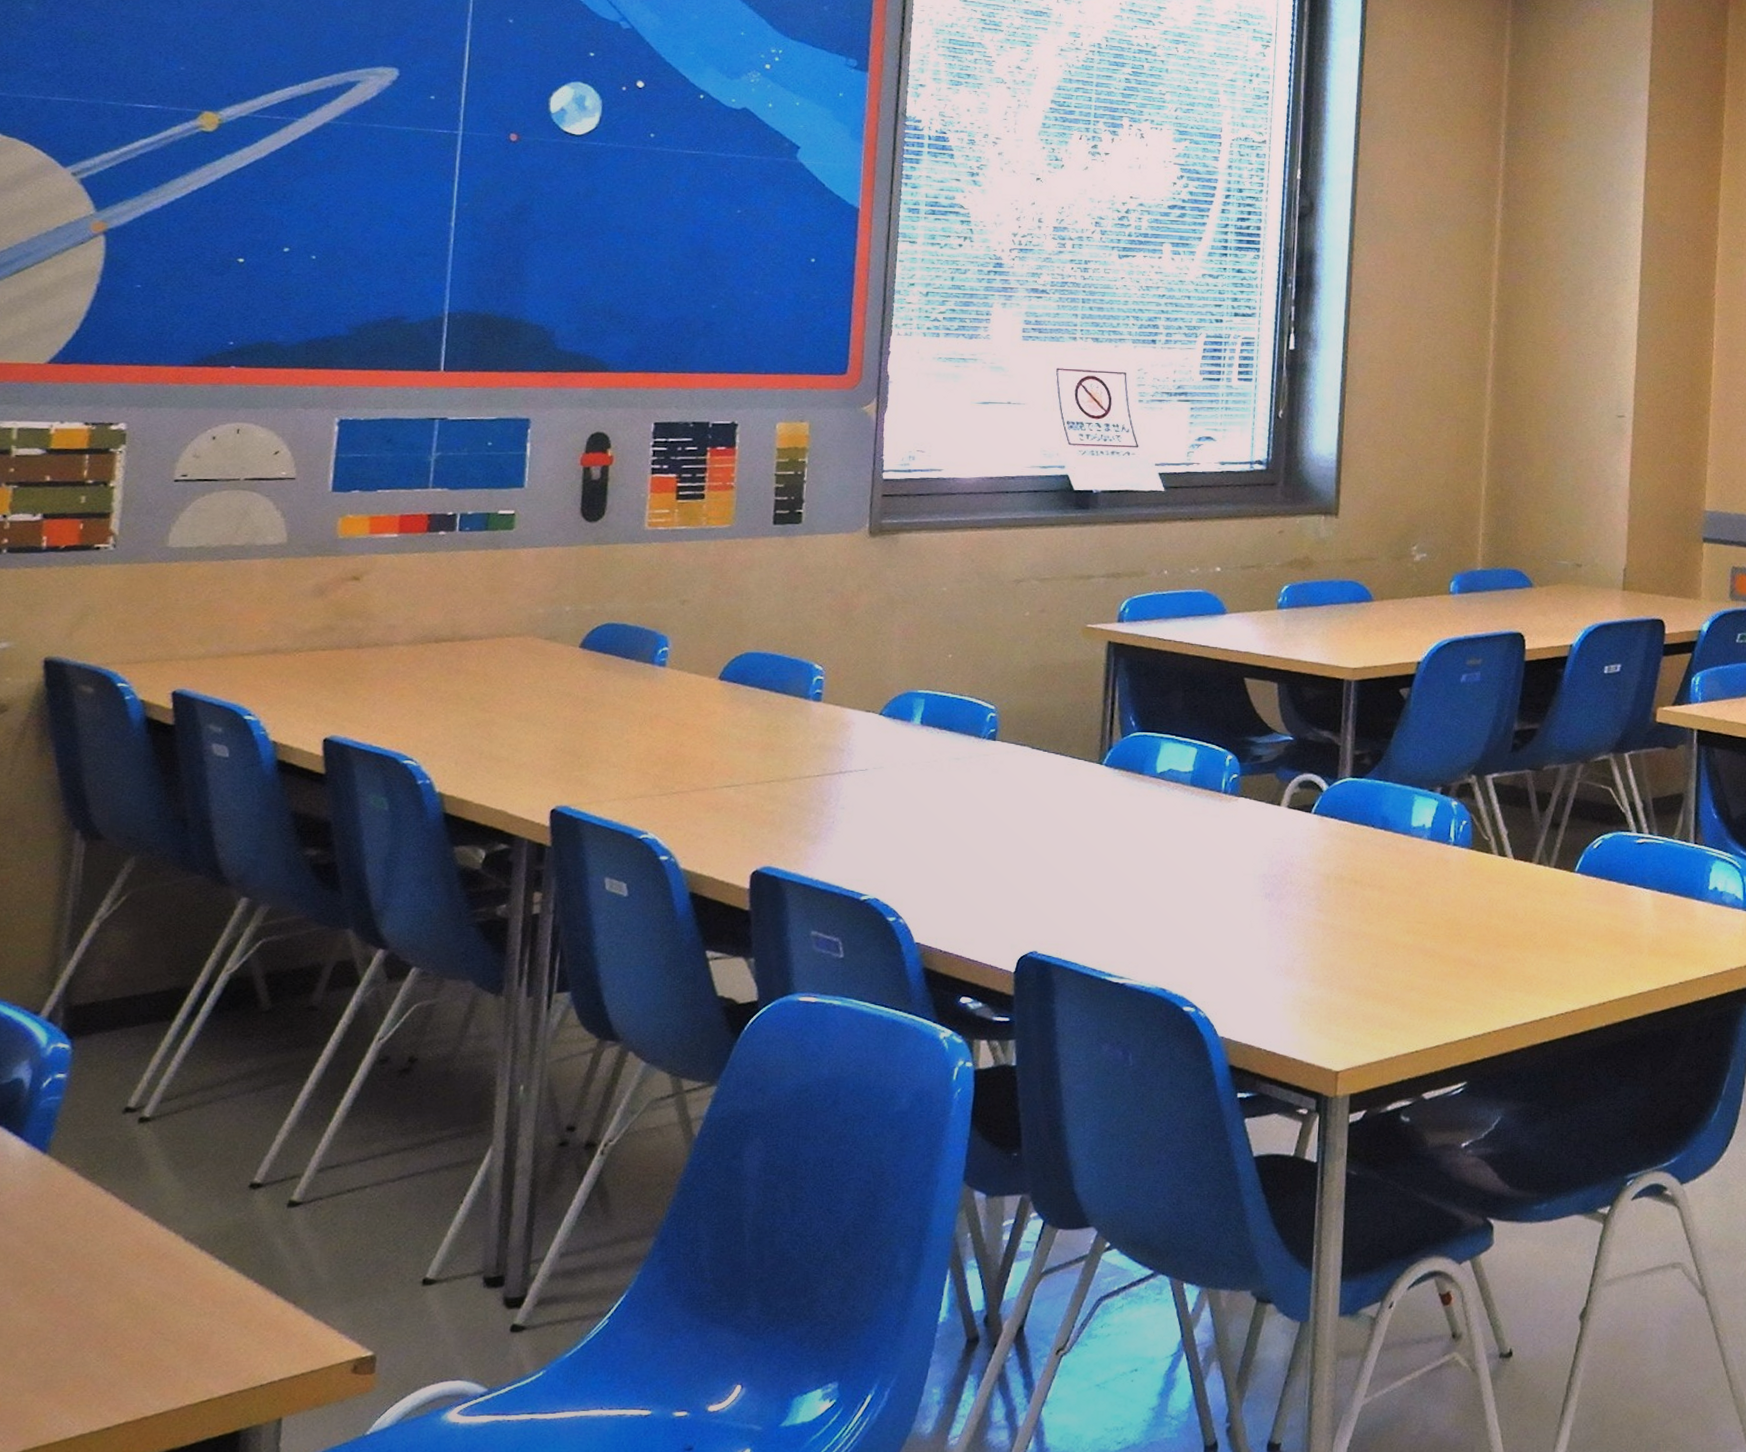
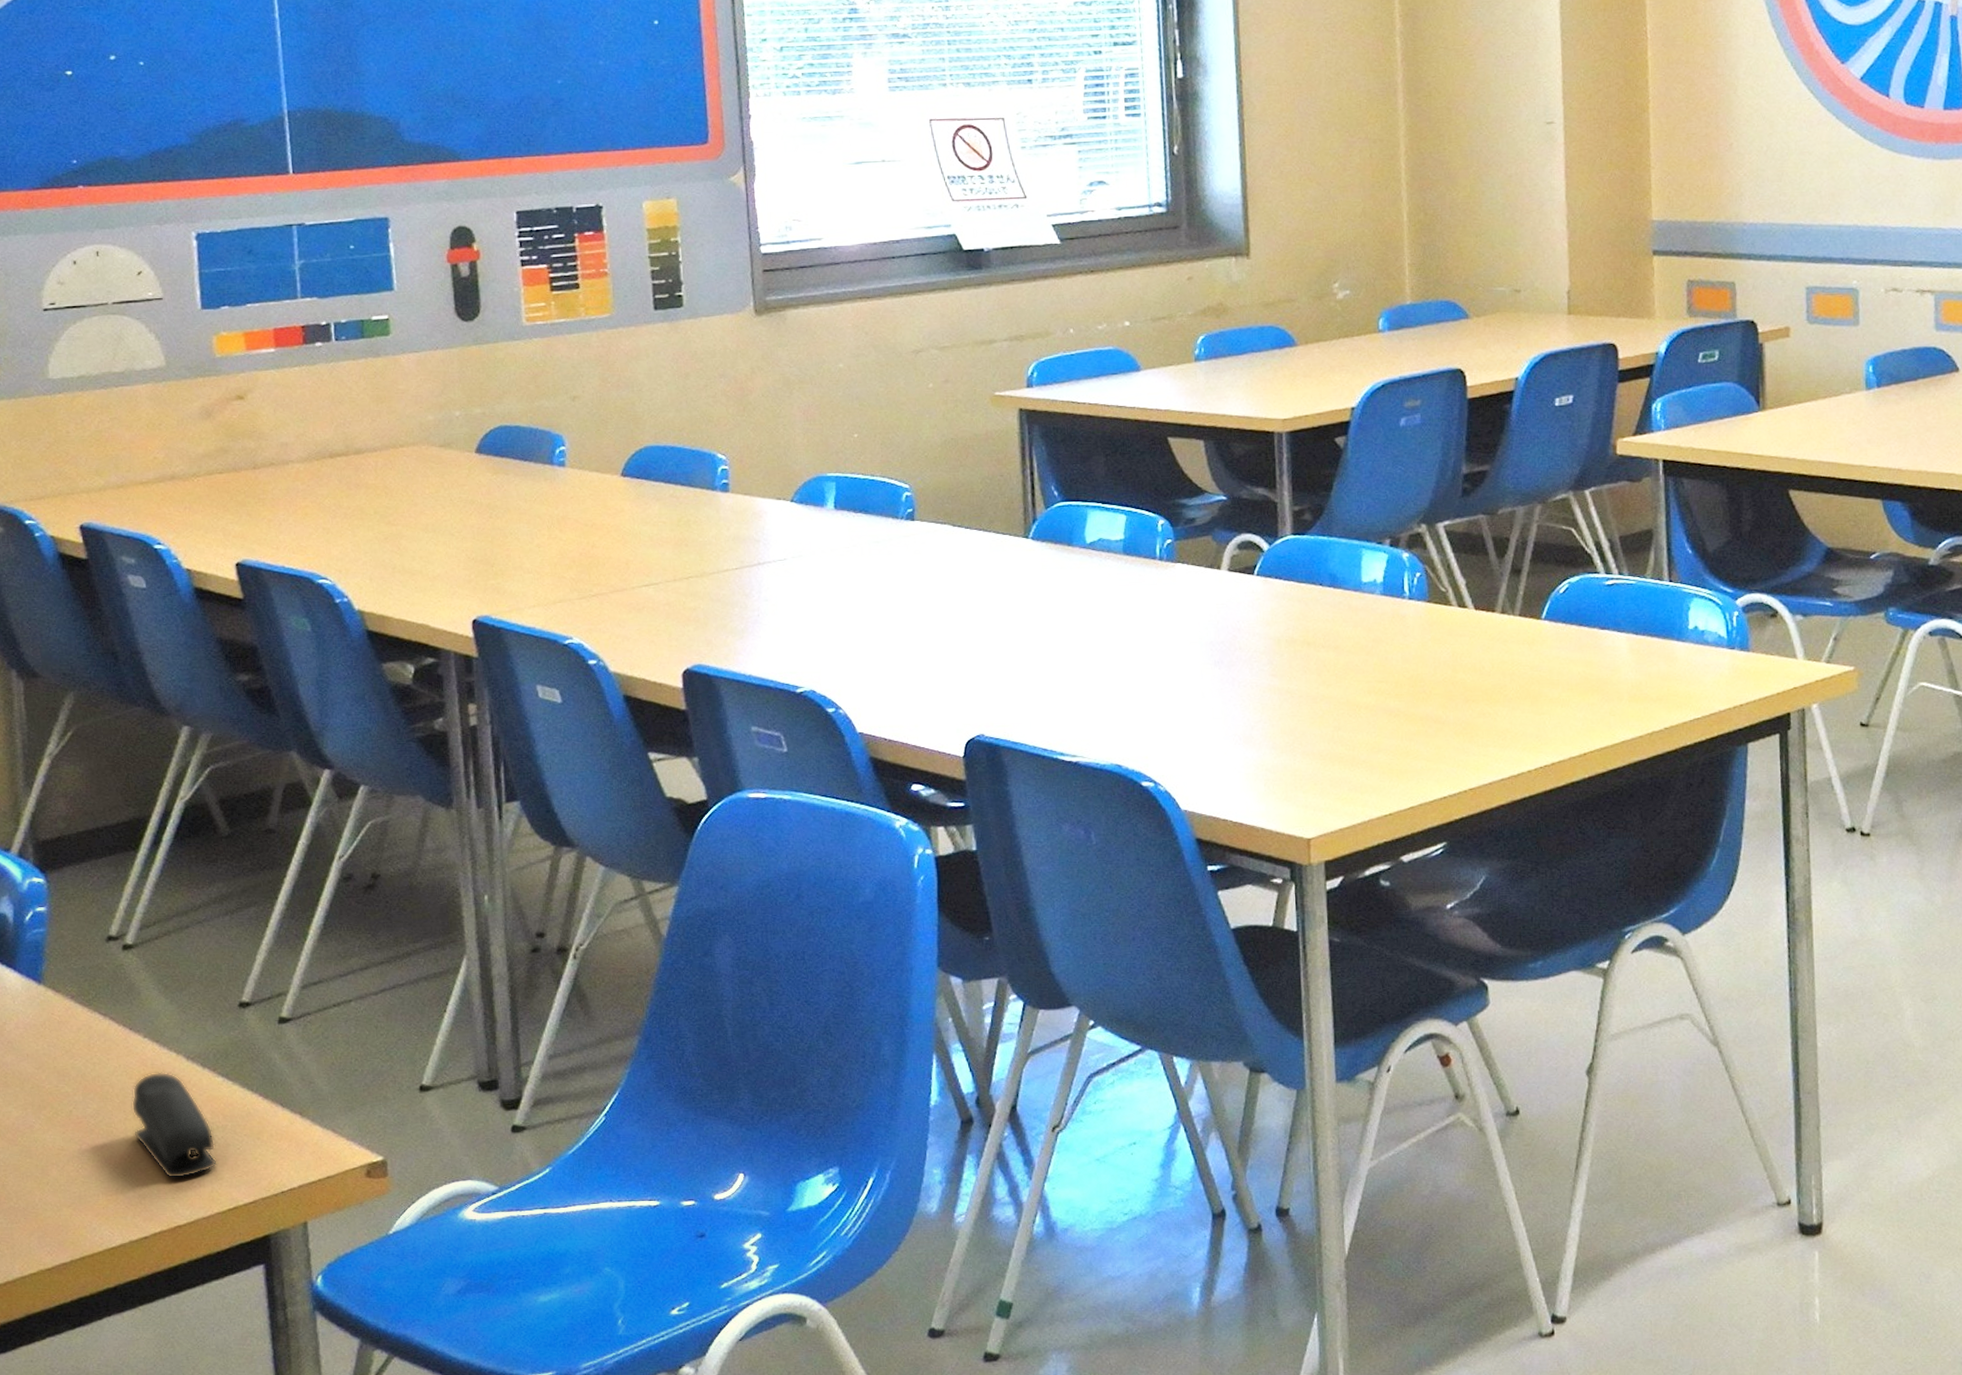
stapler: none [115,1252,200,1367] -> present [131,1072,217,1179]

